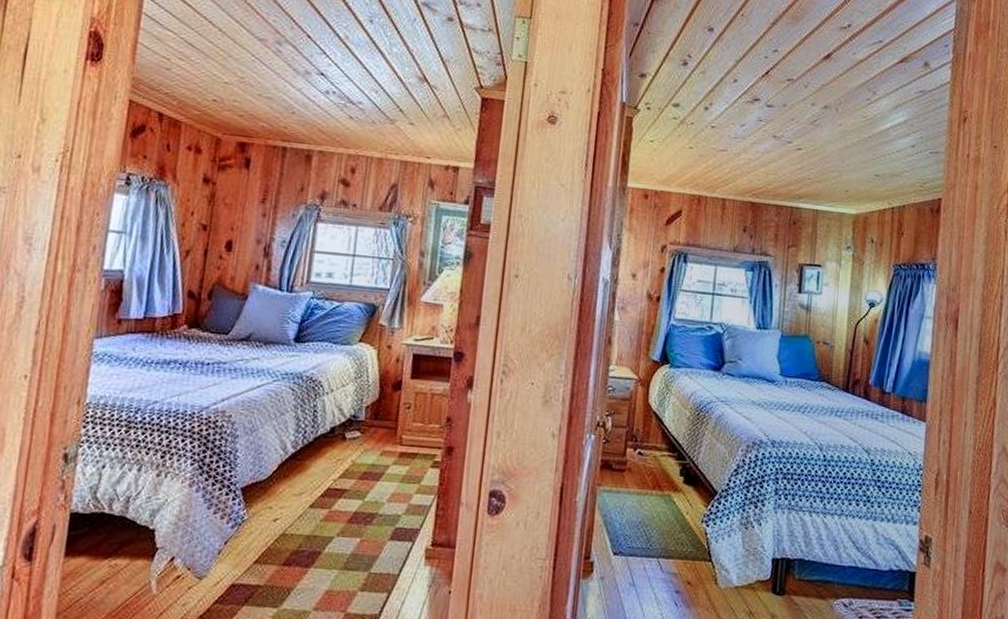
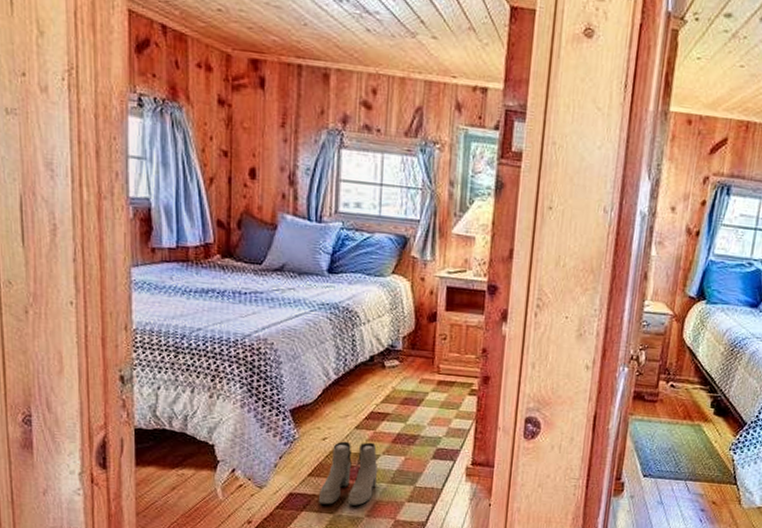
boots: none [263,522,331,597] -> present [319,441,378,506]

